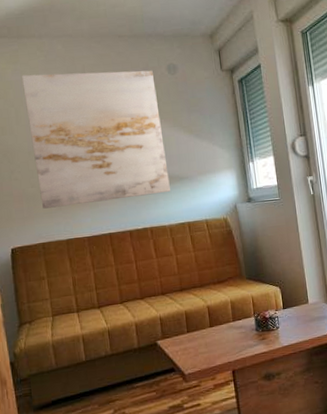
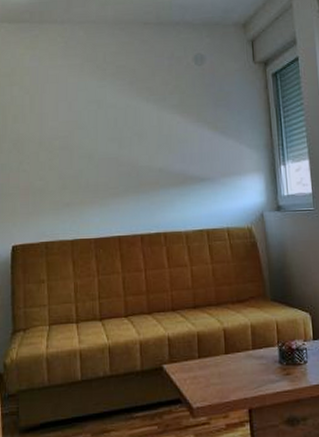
wall art: present [22,70,170,209] -> none [40,60,189,204]

